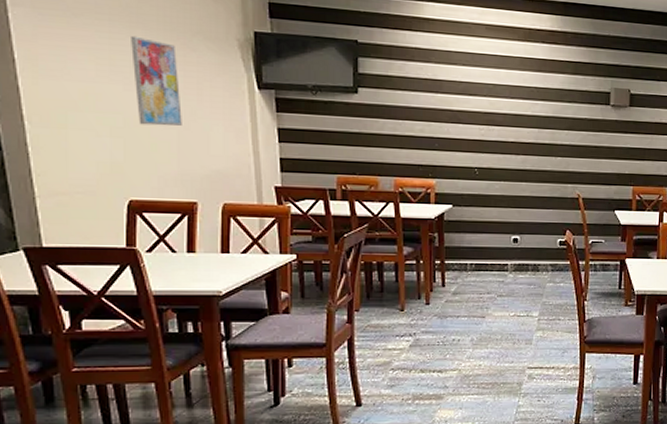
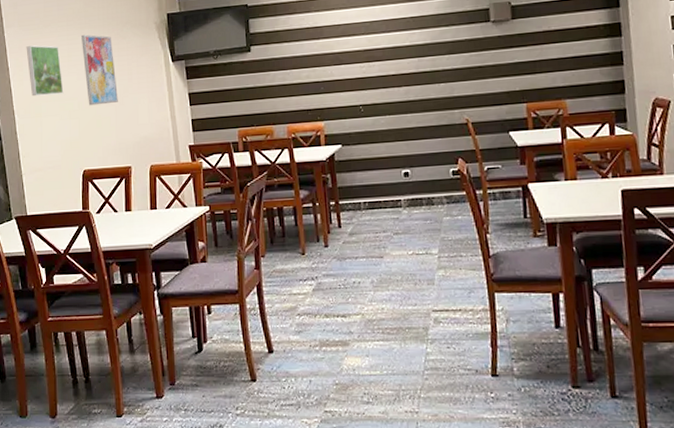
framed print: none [43,36,102,105] -> present [26,45,64,97]

